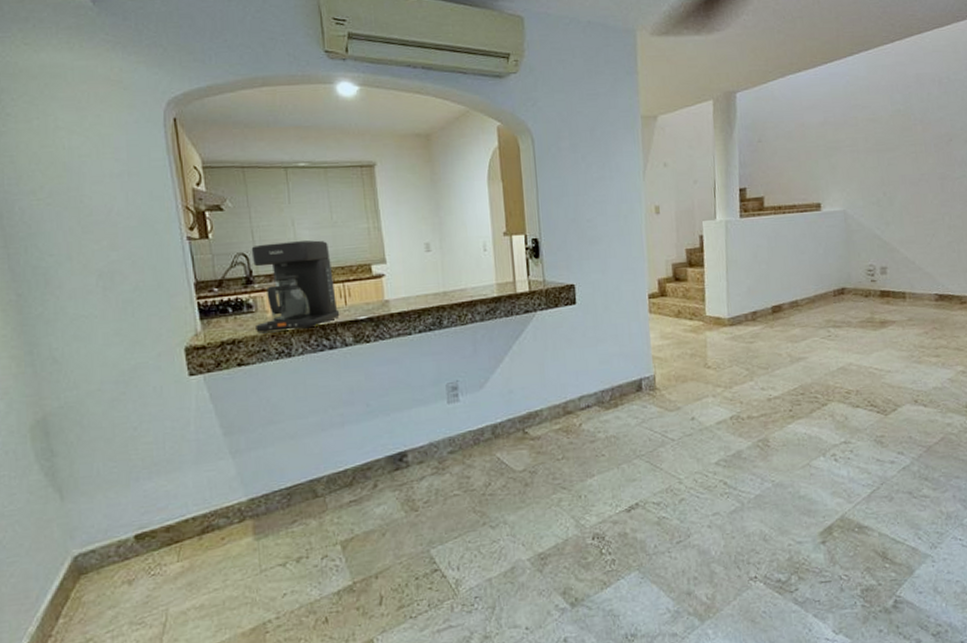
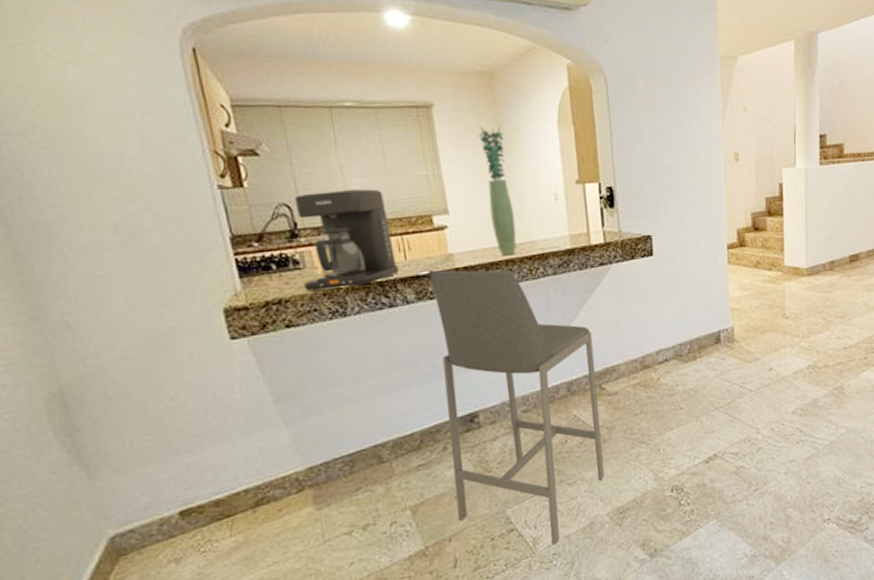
bar stool: none [366,314,526,588] -> present [428,269,604,545]
vase: none [416,183,448,303] -> present [479,126,517,256]

